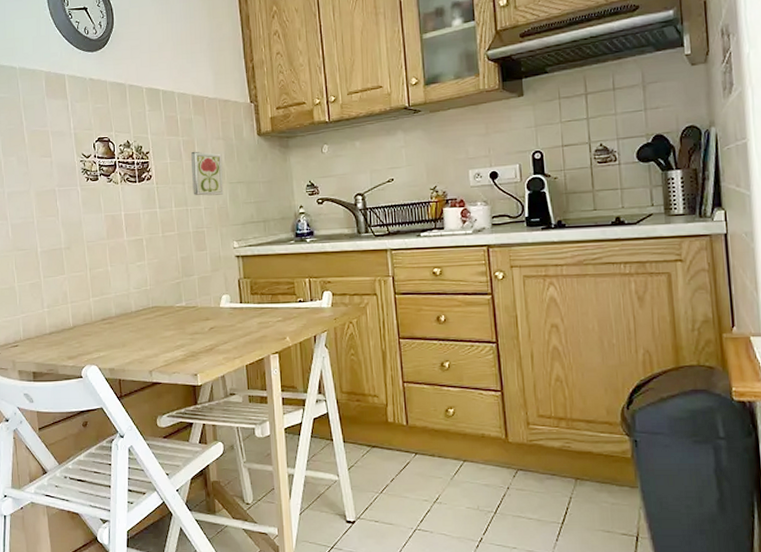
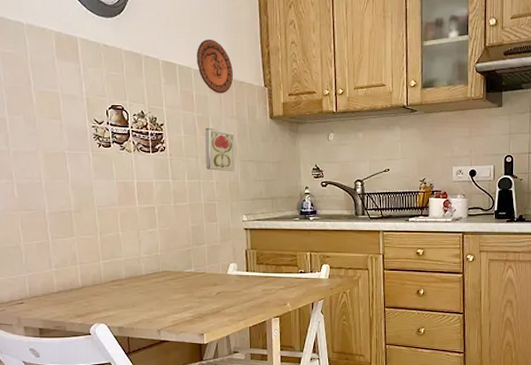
decorative plate: none [180,60,217,115] -> present [197,38,233,93]

